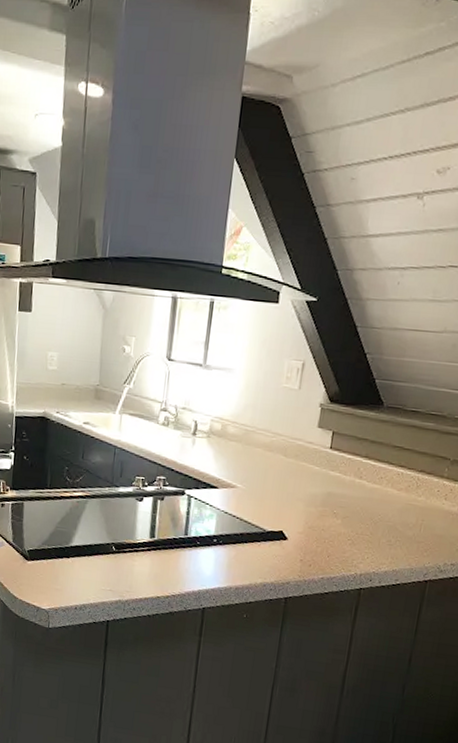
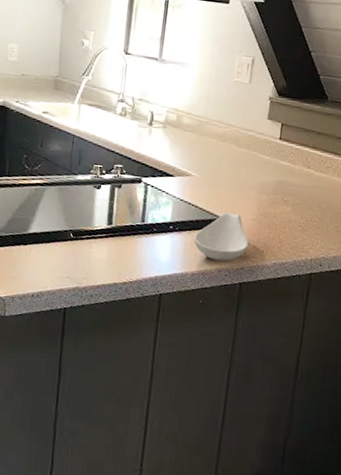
spoon rest: none [237,524,295,576] -> present [193,211,249,262]

